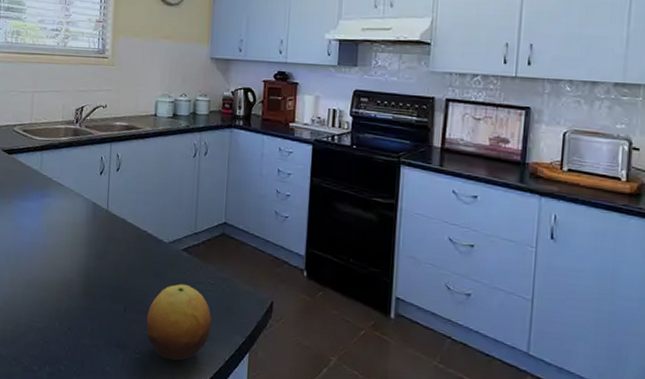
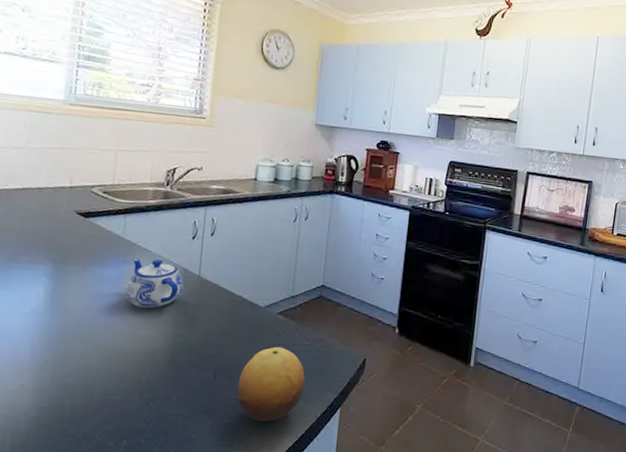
teapot: none [43,192,94,241] -> present [124,258,184,309]

